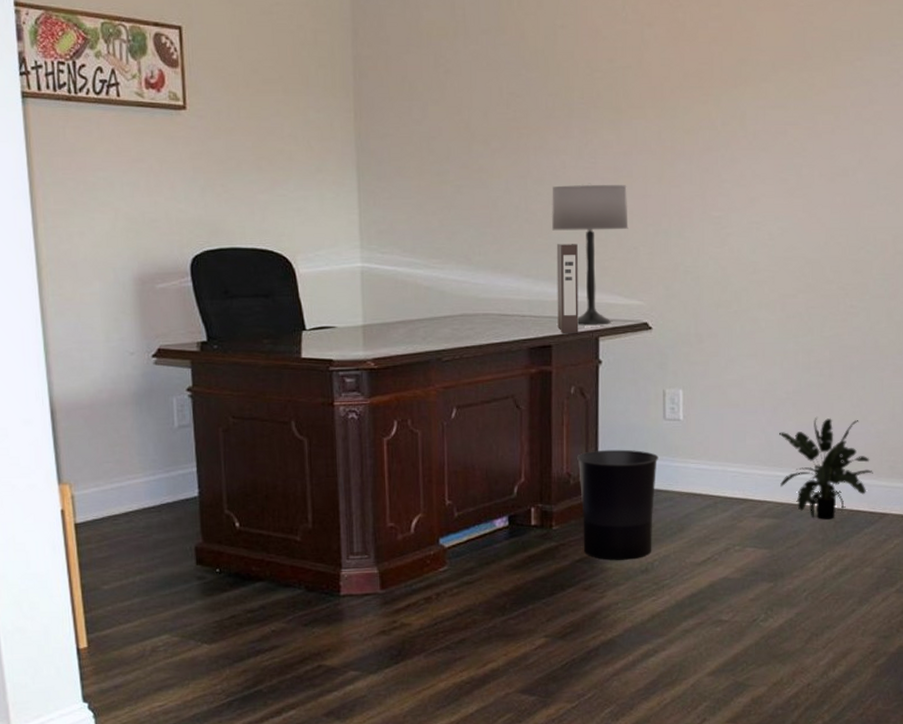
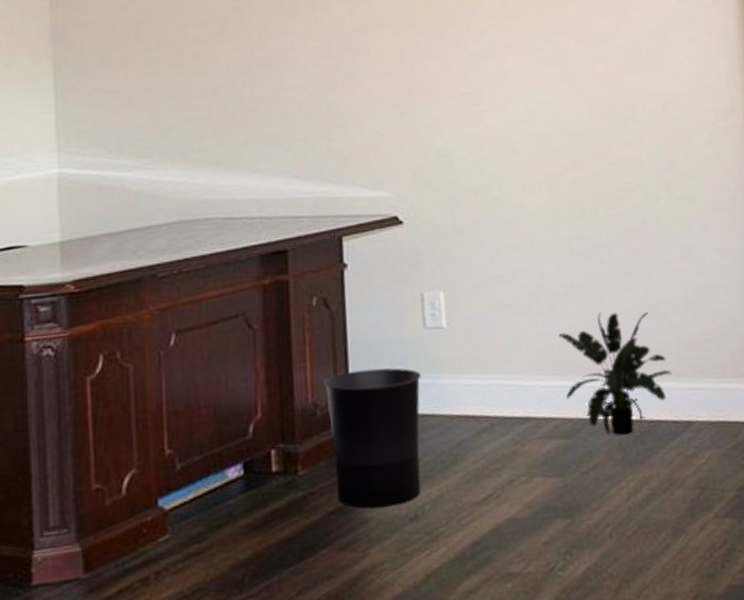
table lamp: present [552,183,629,326] -> none [279,64,369,225]
binder: present [556,244,579,333] -> none [287,132,318,235]

